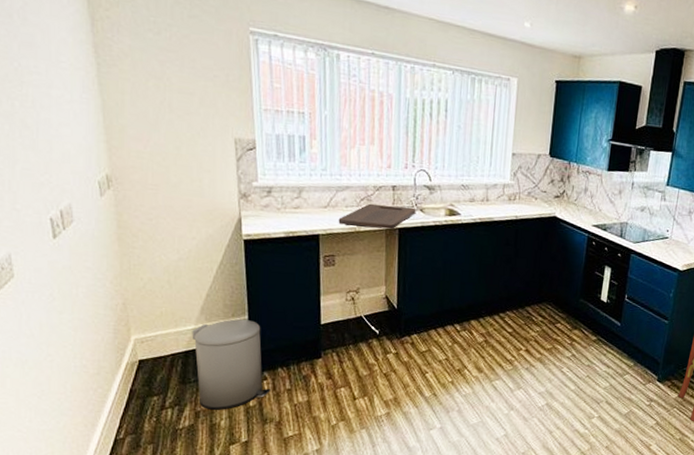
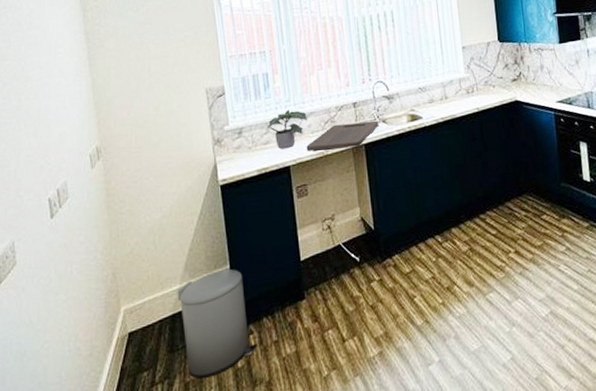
potted plant: none [299,178,343,218] -> present [267,109,307,149]

